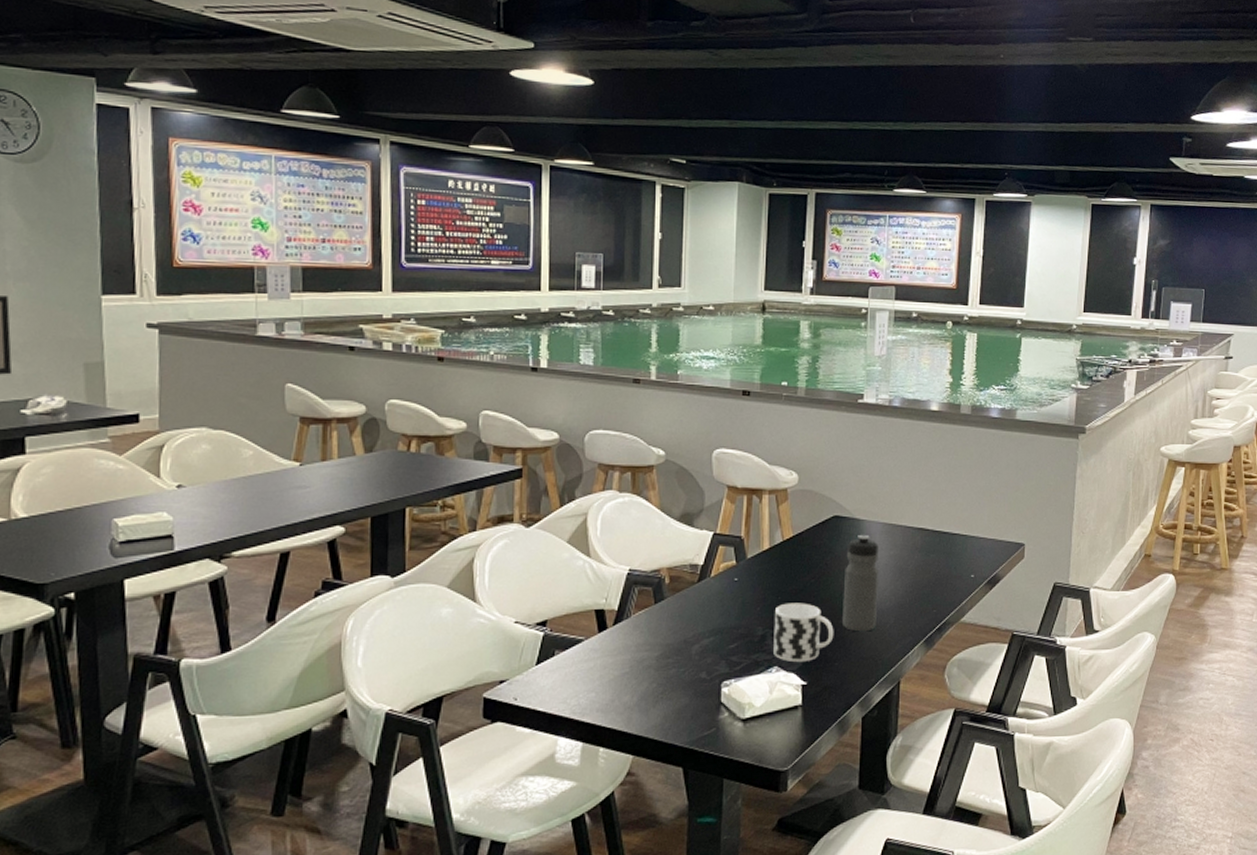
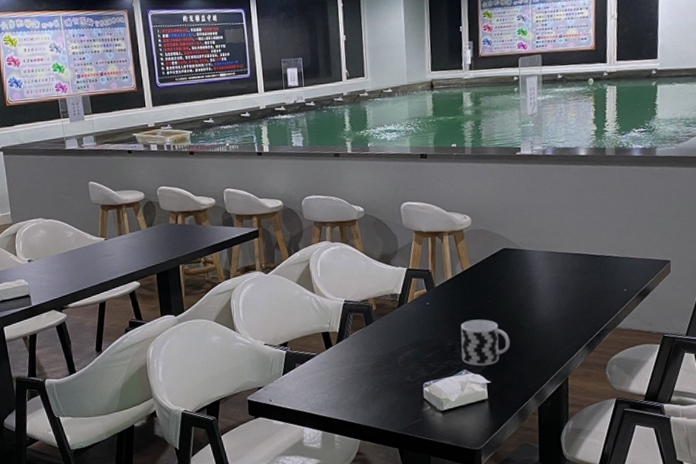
water bottle: present [841,535,879,632] -> none [515,262,545,340]

